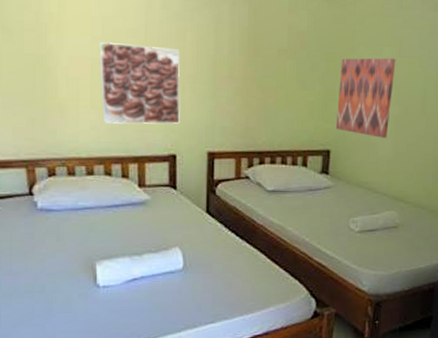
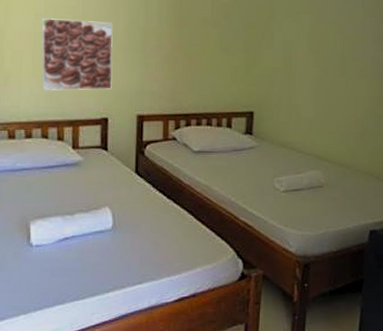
wall art: present [335,58,396,138] -> none [258,24,314,99]

